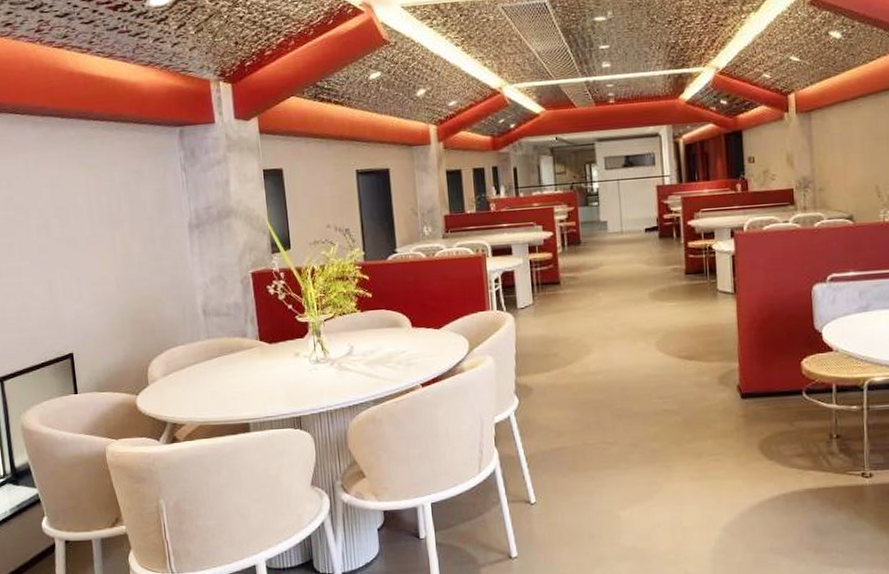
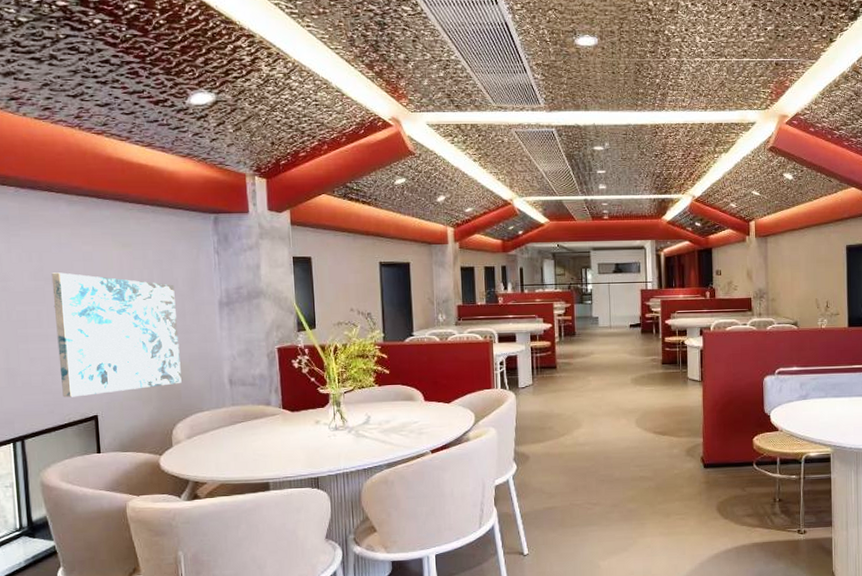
wall art: none [20,200,155,335] -> present [51,272,182,398]

